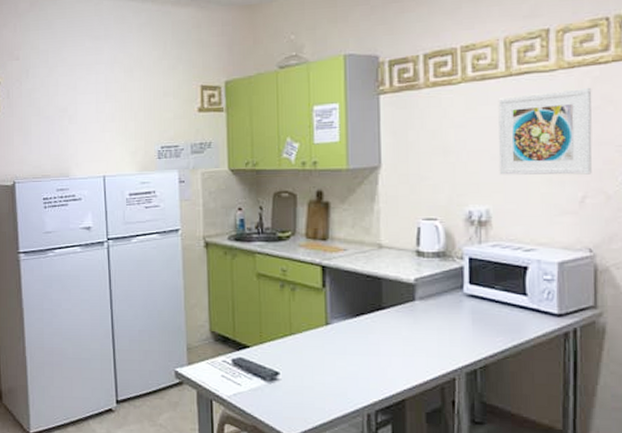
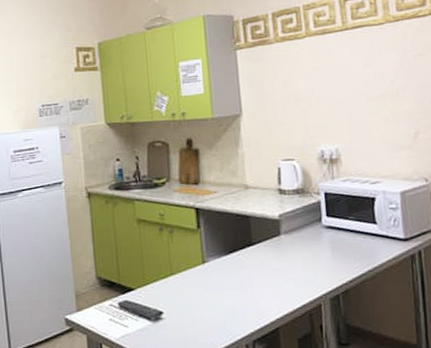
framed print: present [498,87,593,175] -> none [338,37,421,117]

